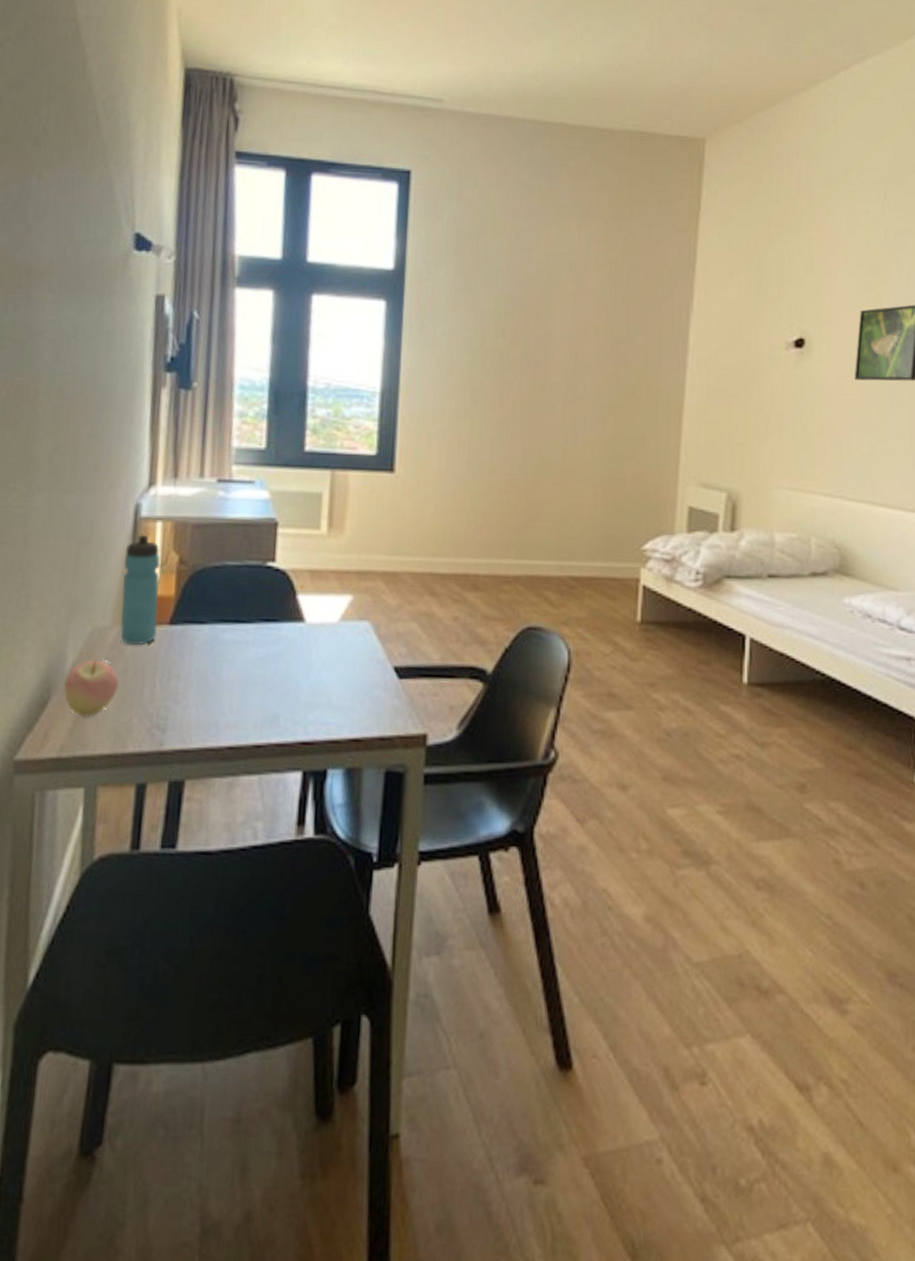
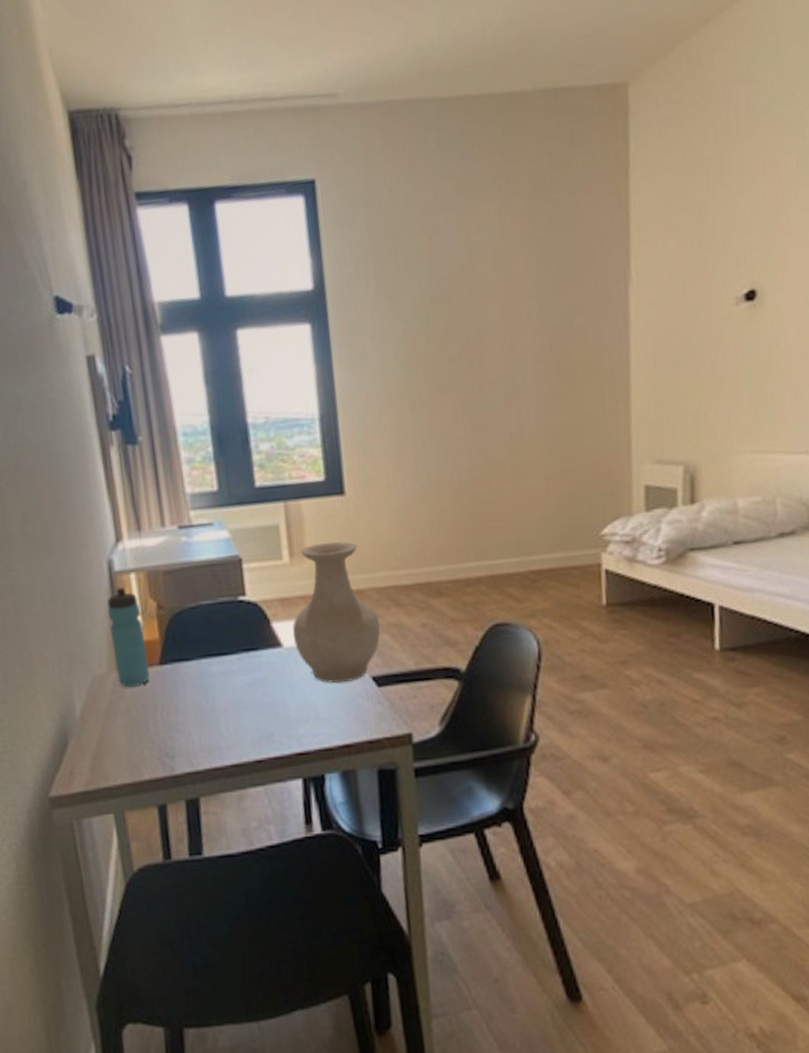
apple: present [63,659,119,716] -> none [77,704,126,754]
vase: none [318,518,411,670] -> present [293,541,381,684]

